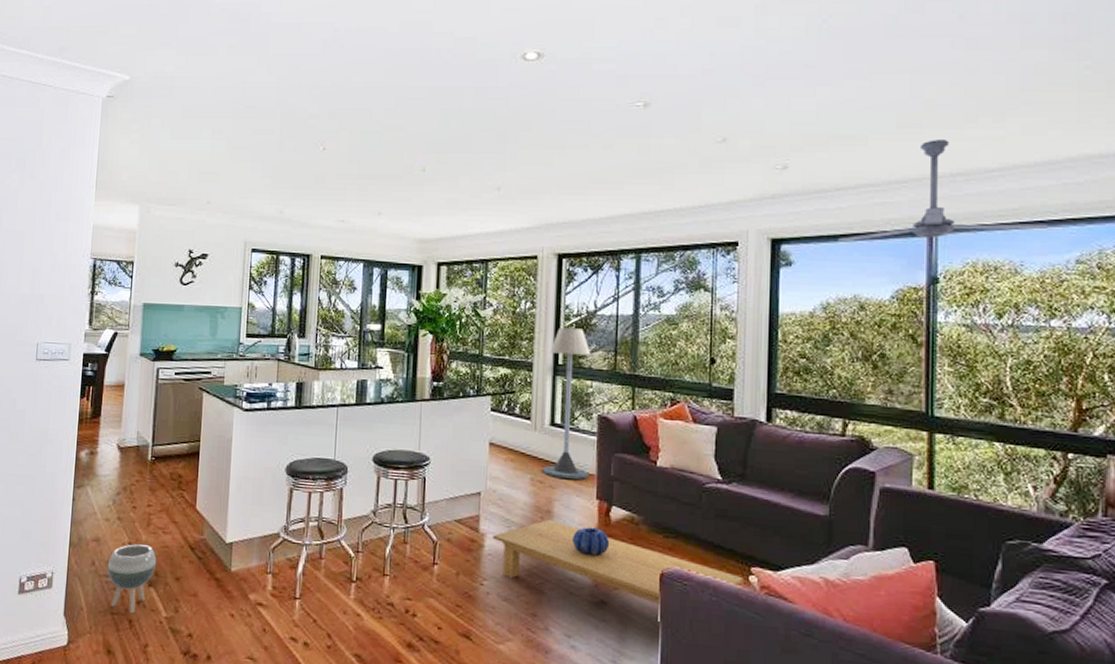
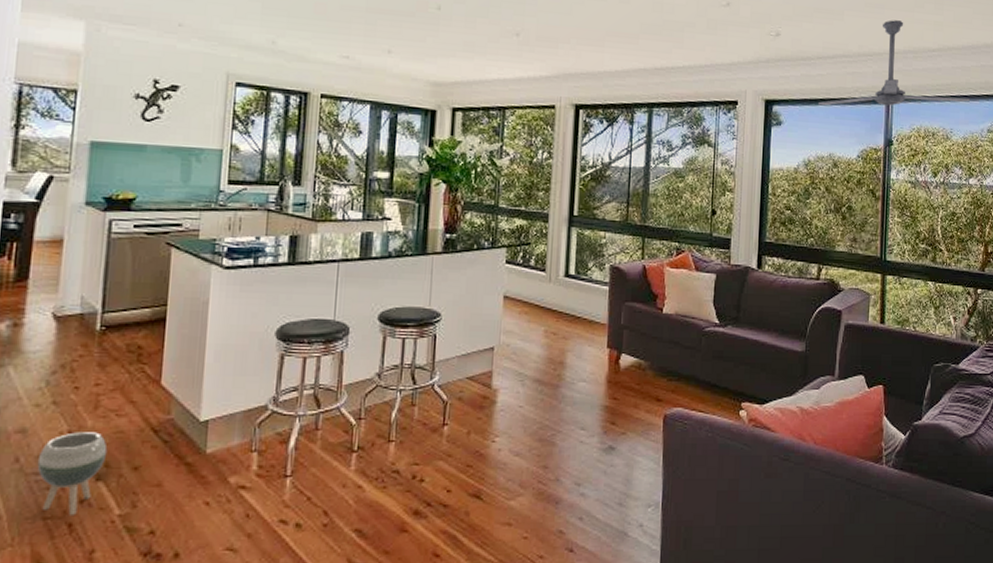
coffee table: present [492,519,744,604] -> none [505,370,736,445]
floor lamp: present [542,327,591,479] -> none [556,178,605,329]
decorative bowl: present [573,527,610,557] -> none [584,375,619,404]

